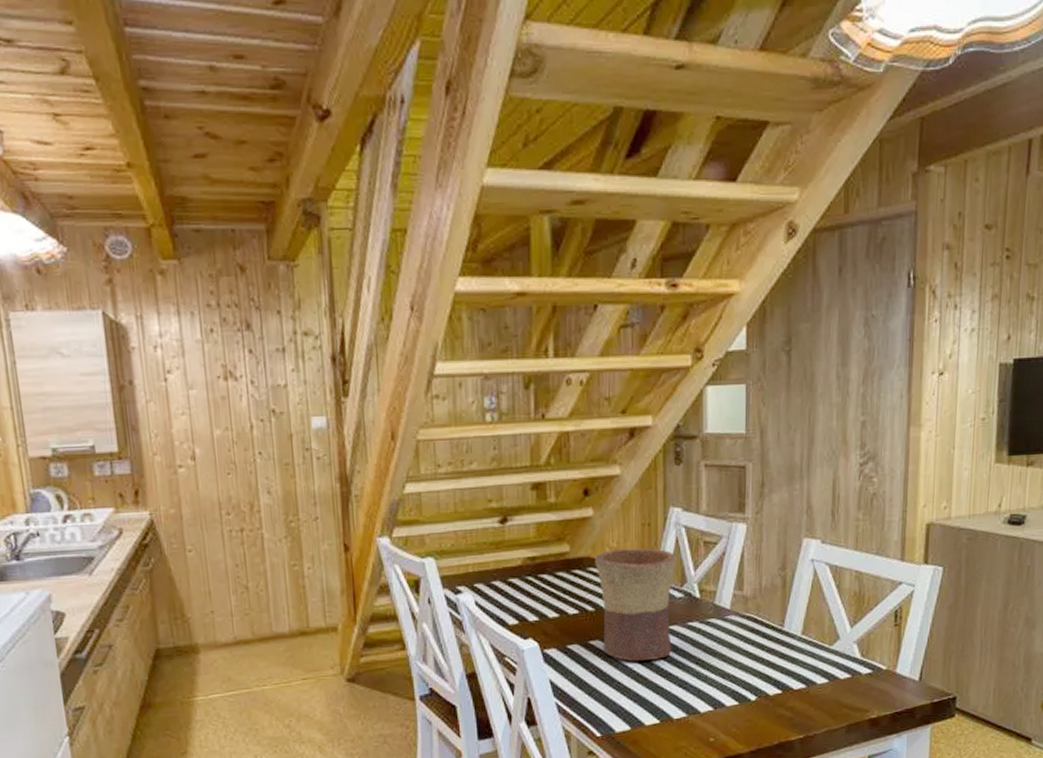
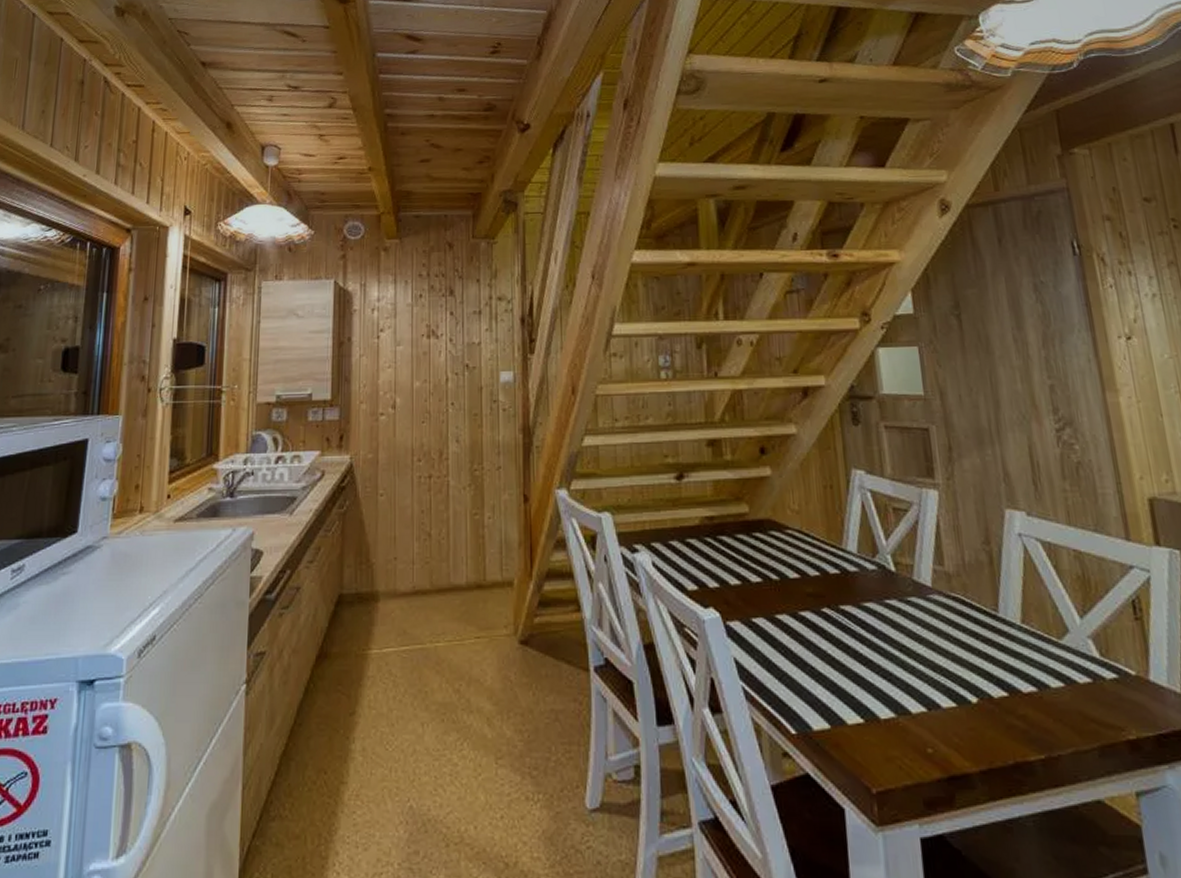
flower pot: present [595,548,676,661] -> none [776,511,870,642]

